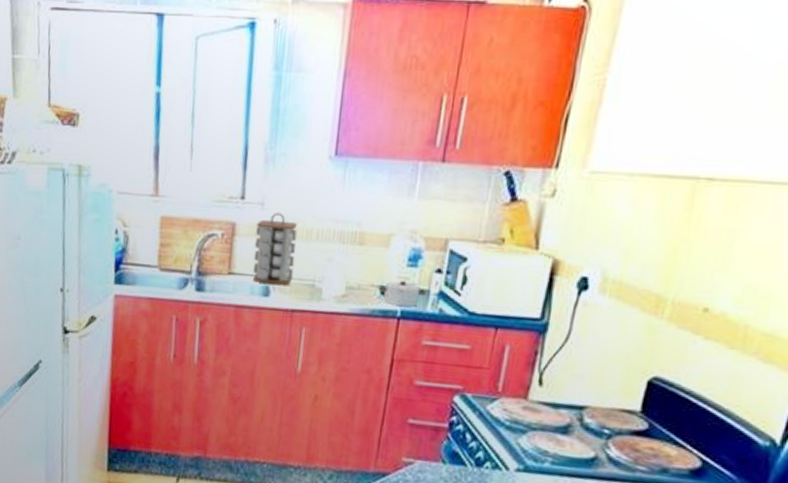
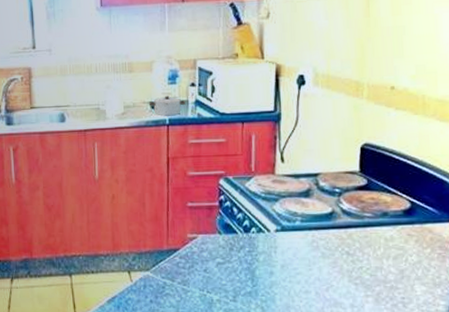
spice rack: present [253,212,298,285] -> none [48,55,82,113]

